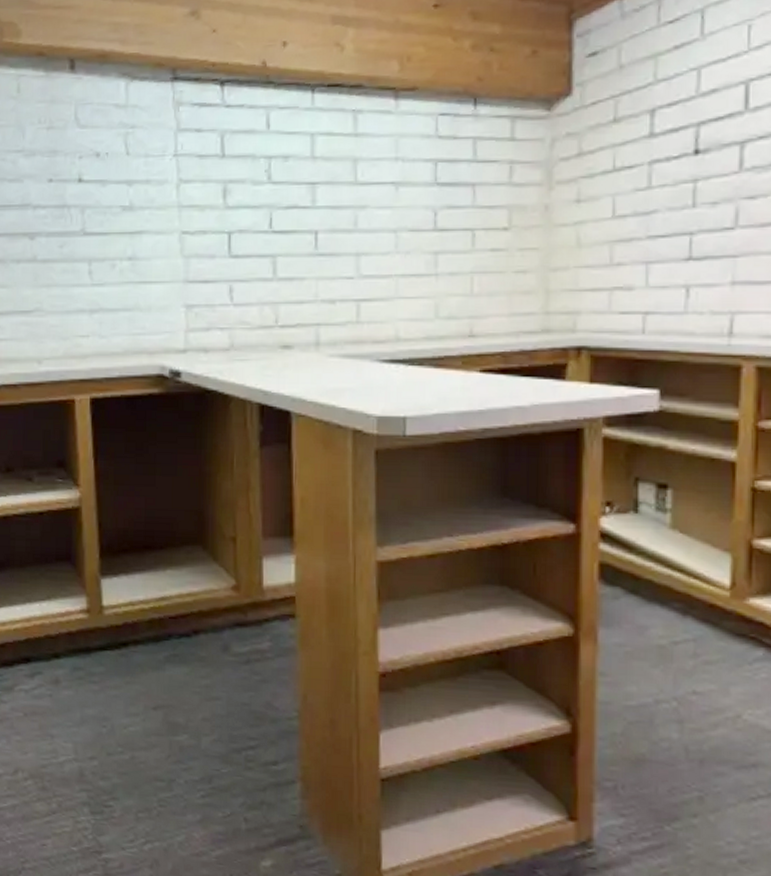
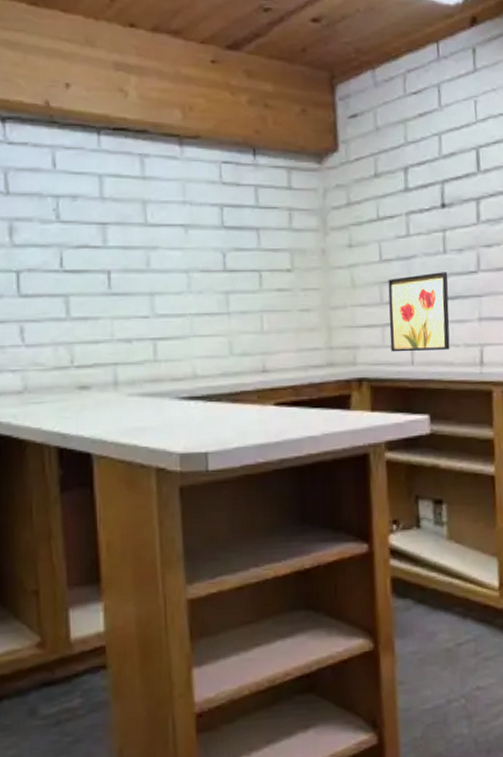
wall art: none [618,229,696,319] -> present [388,272,450,352]

